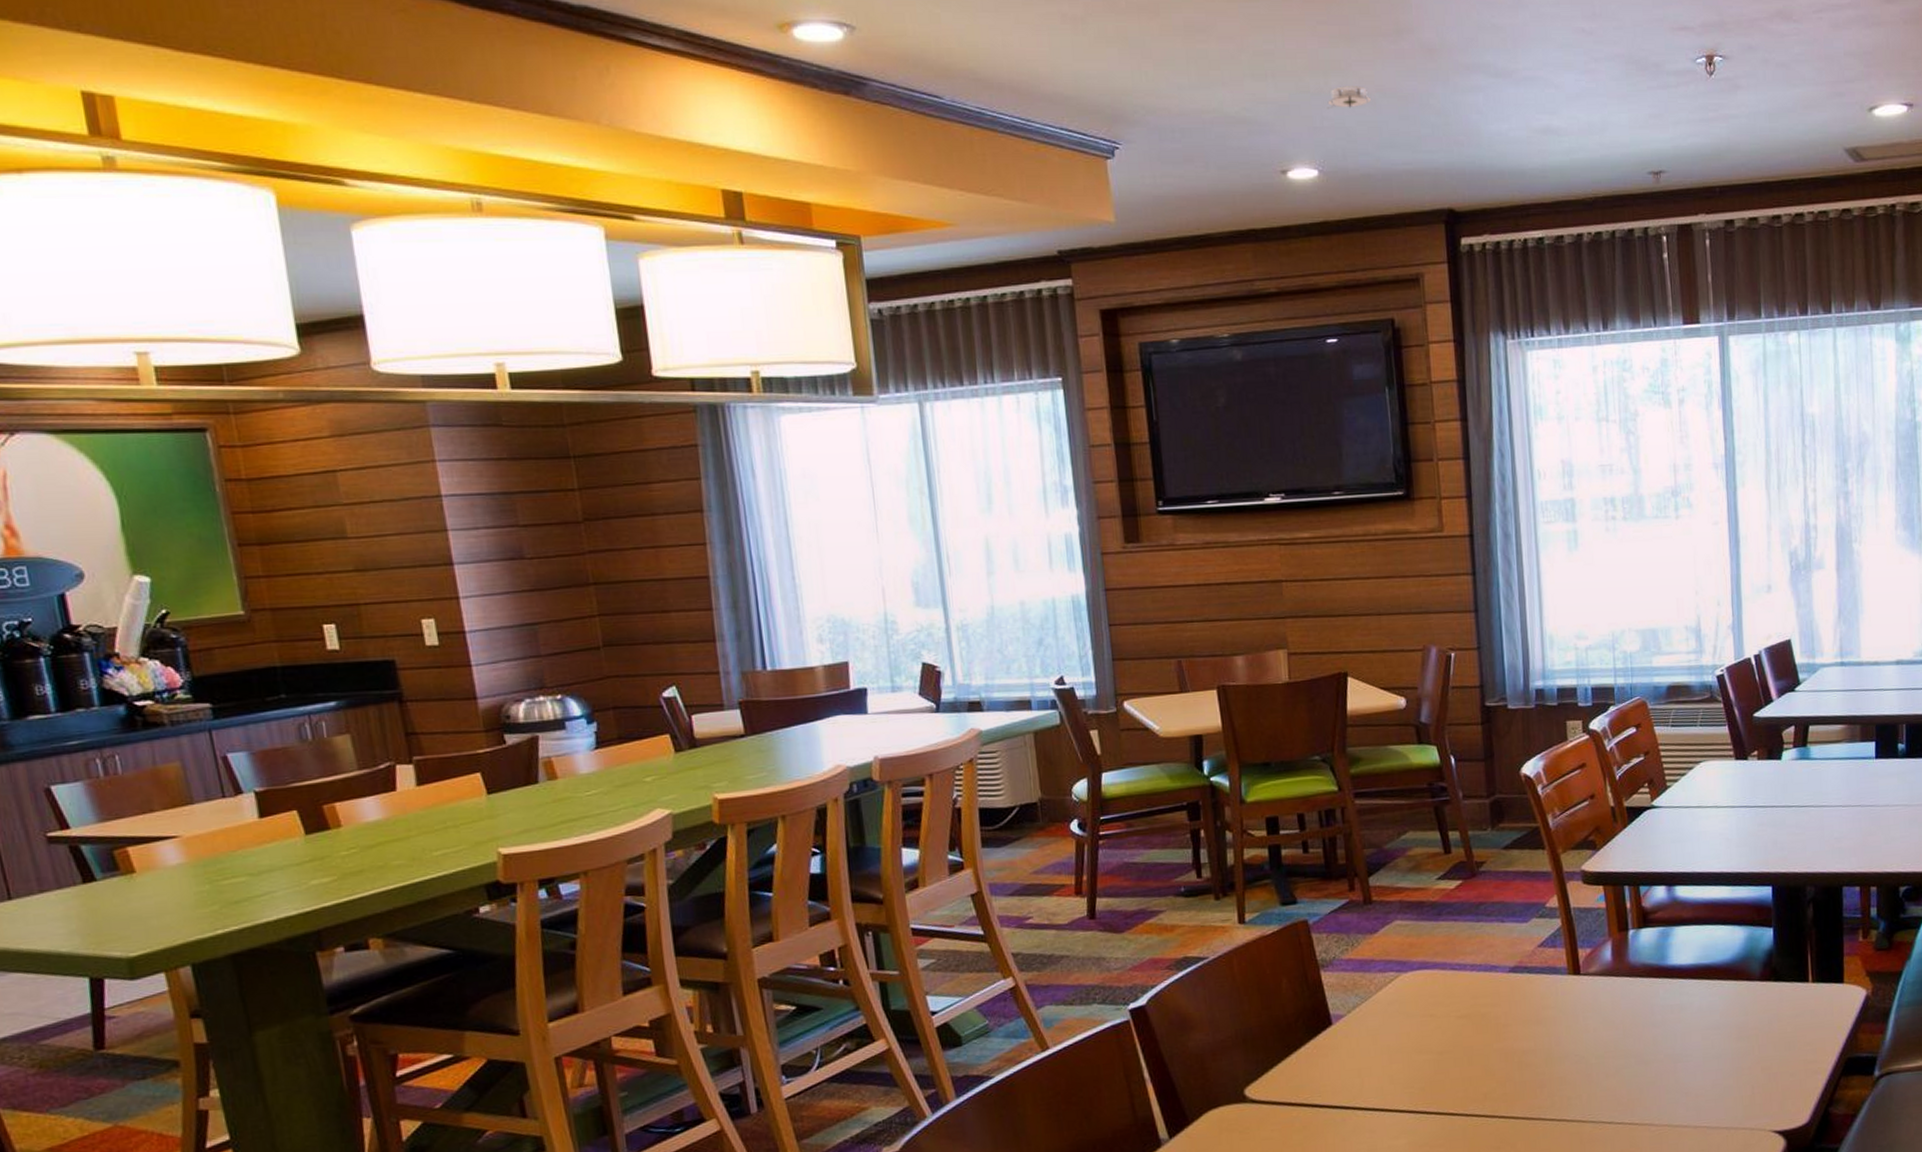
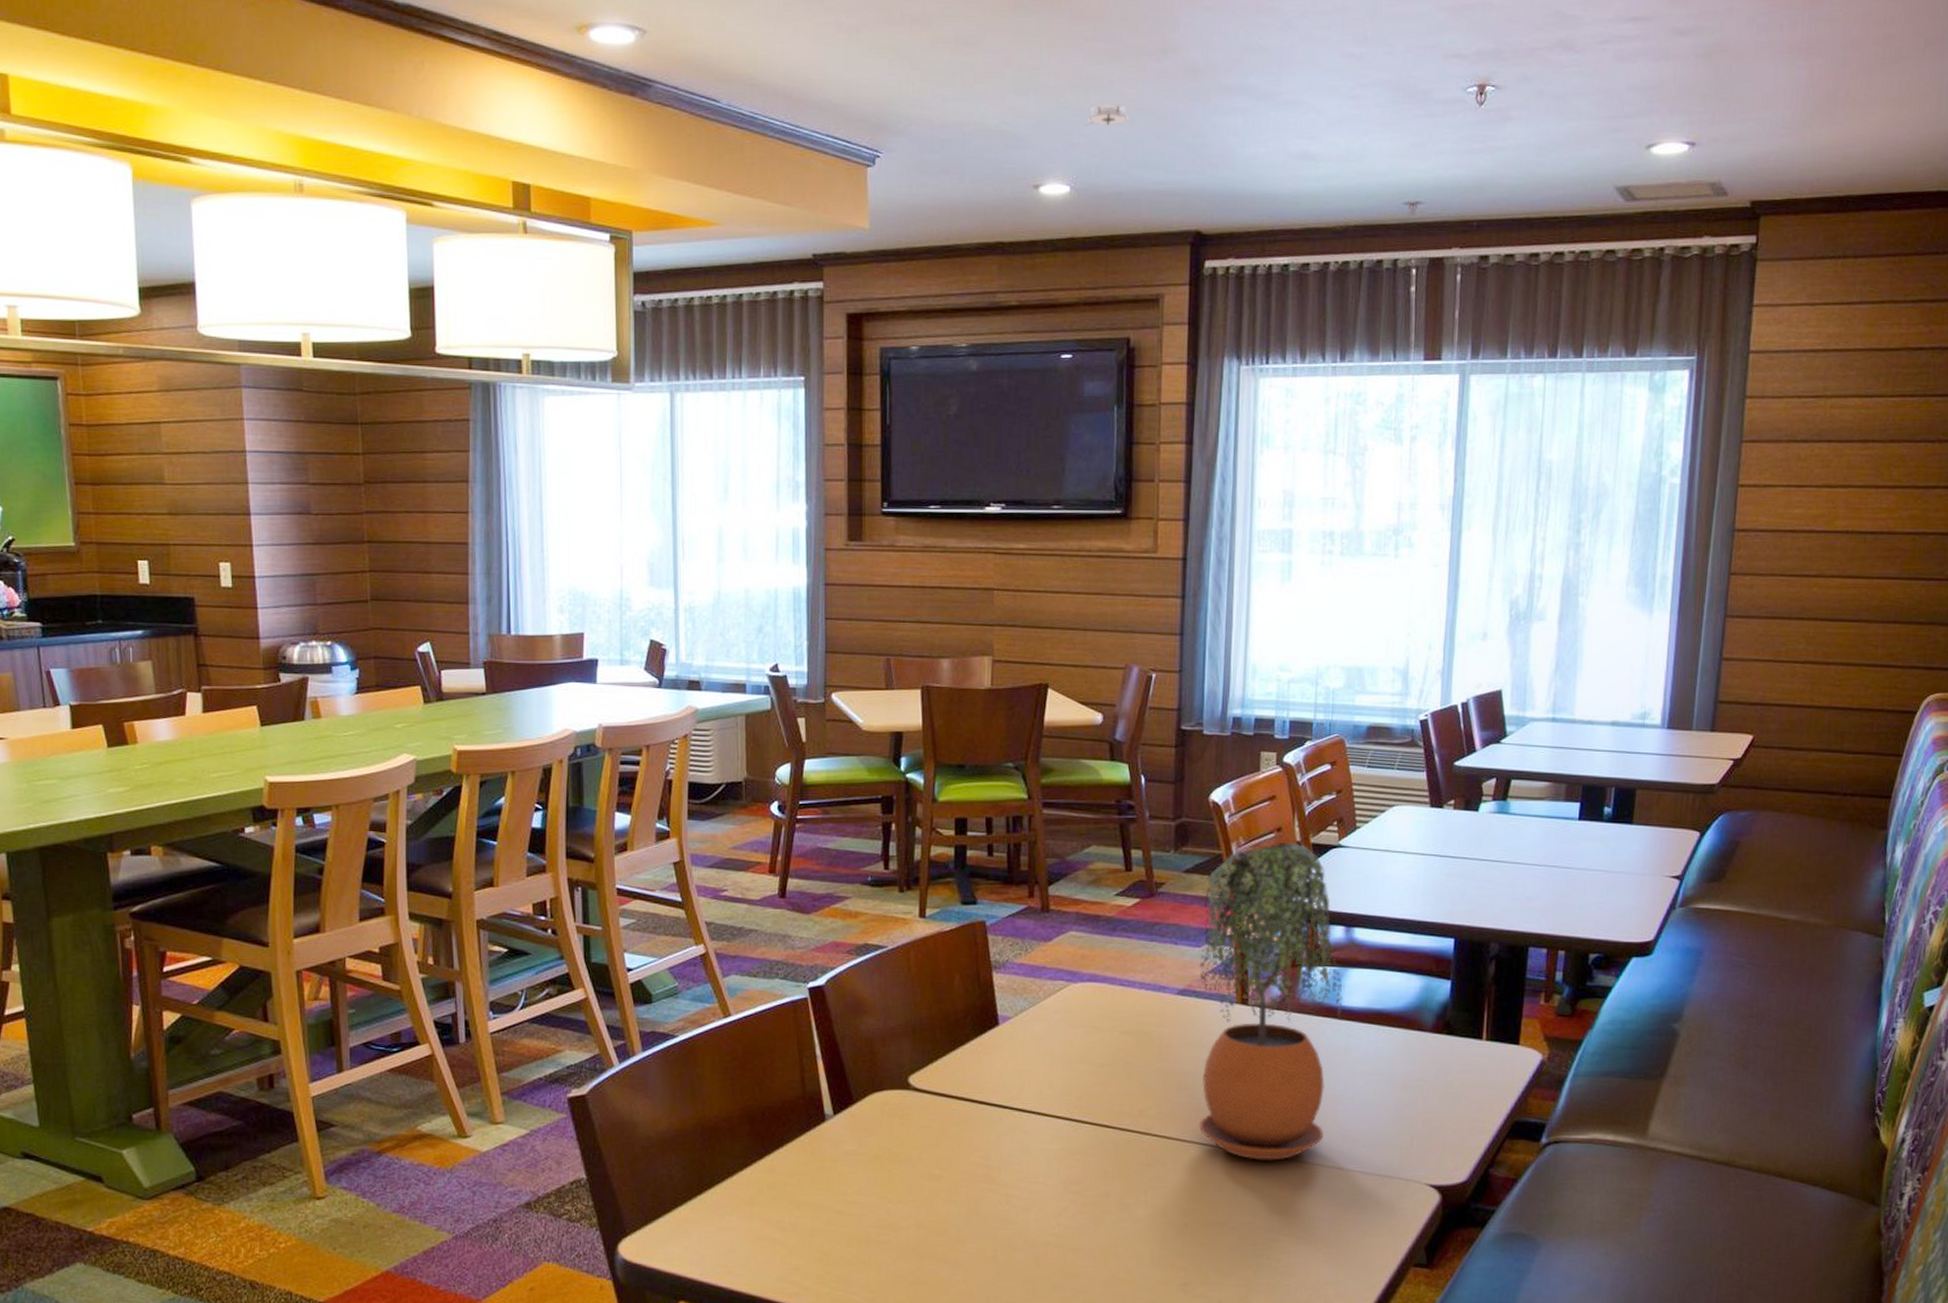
potted plant: none [1526,808,1673,1129] -> present [1198,841,1343,1161]

